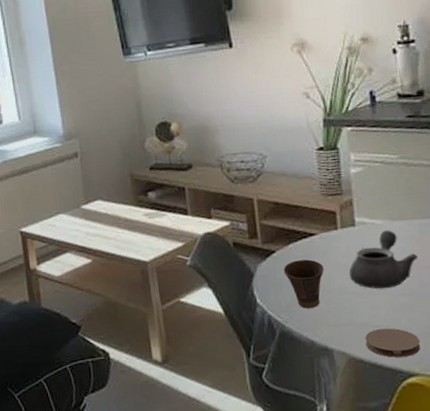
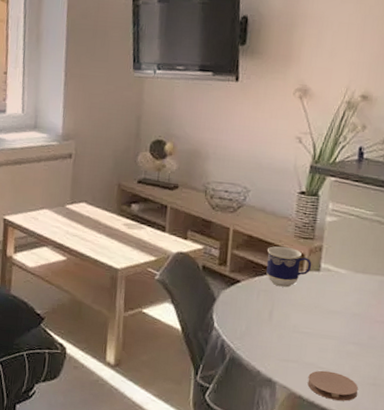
cup: present [283,259,324,308] -> none [244,293,283,341]
cup: none [297,207,346,250] -> present [266,246,312,288]
teapot: present [349,230,418,289] -> none [305,280,372,335]

